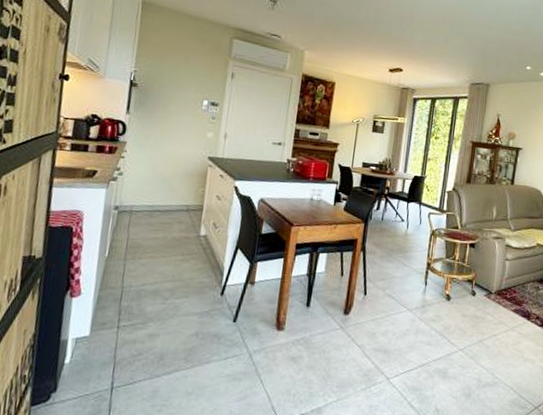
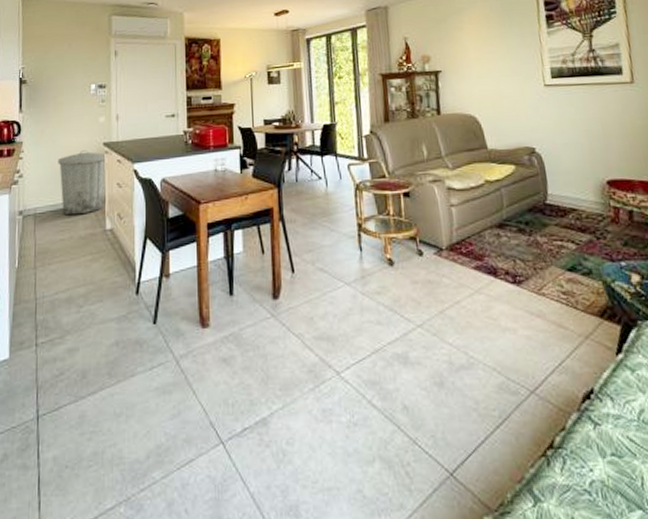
trash can: none [159,160,211,218] -> present [58,150,107,215]

